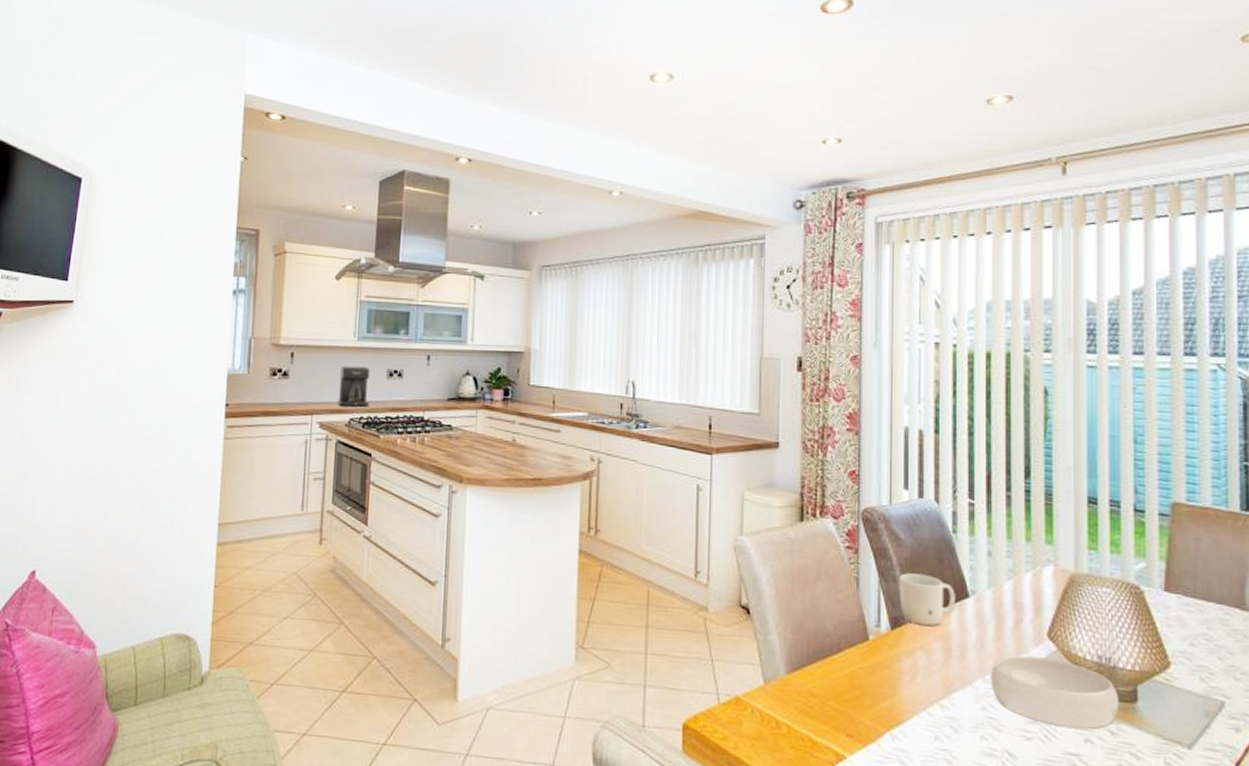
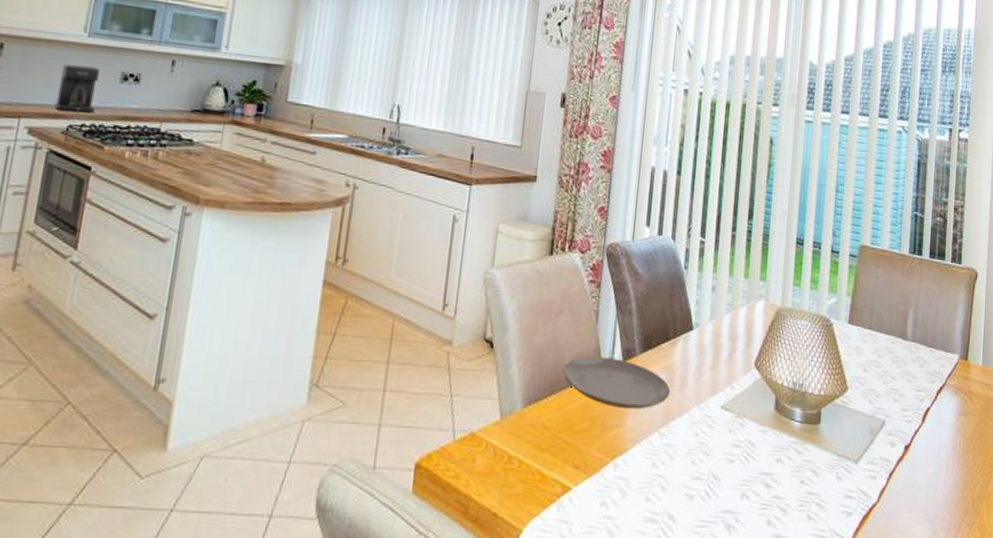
plate: none [825,624,949,680] -> present [562,356,671,409]
mug: present [899,573,955,627] -> none [633,307,682,358]
bowl: present [990,655,1120,730] -> none [704,384,807,451]

